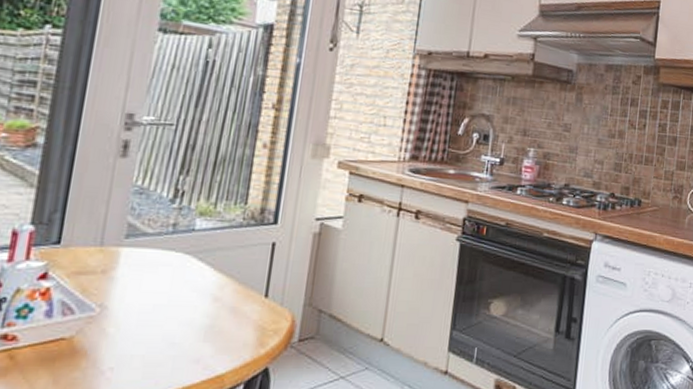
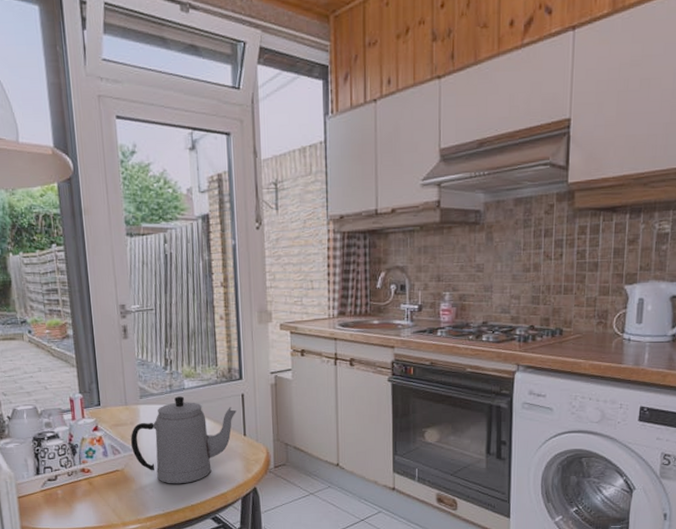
teapot: none [94,239,261,361] -> present [130,396,236,484]

